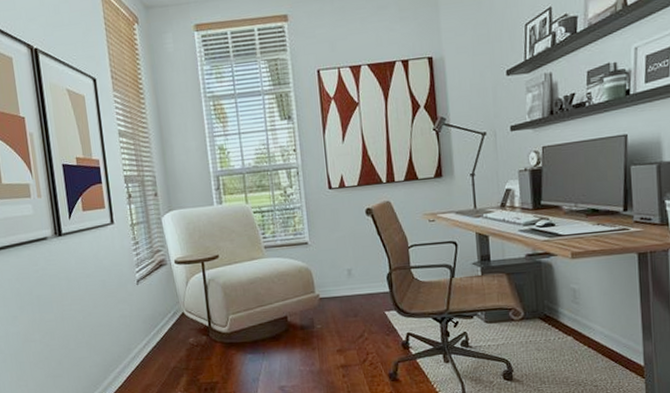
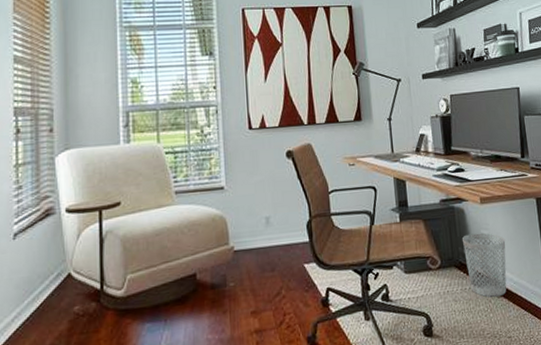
wastebasket: none [549,287,598,348] -> present [463,233,507,297]

